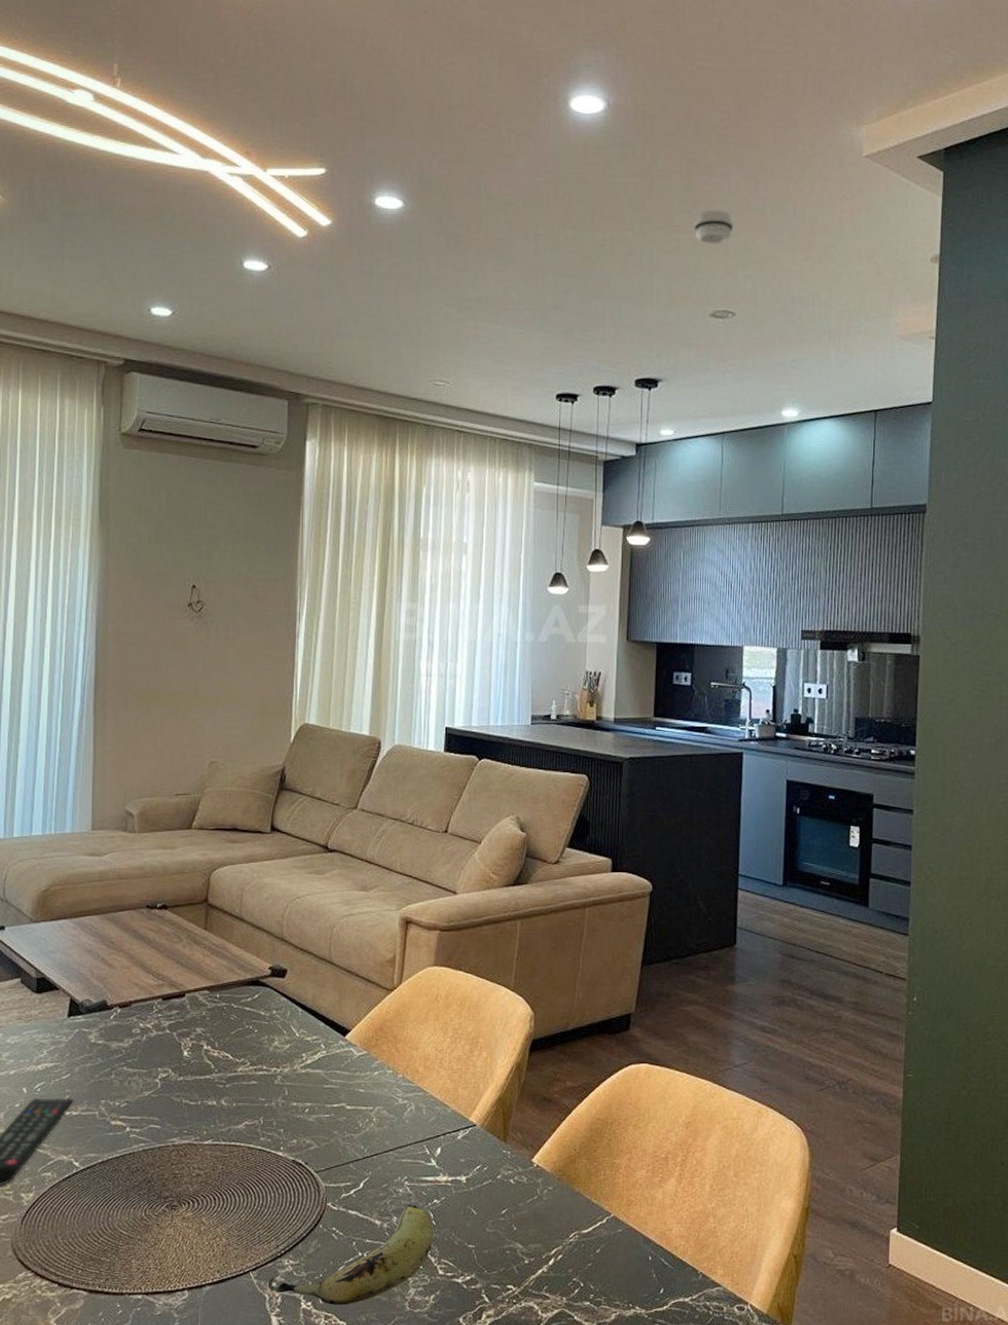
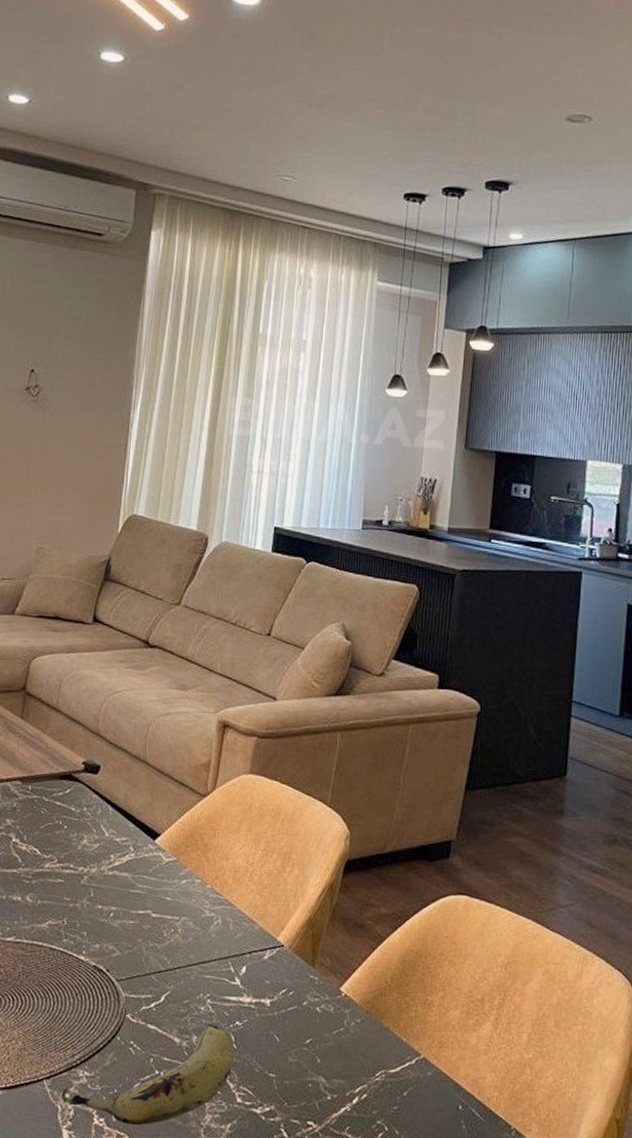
smoke detector: present [693,209,734,245] -> none [552,13,594,49]

